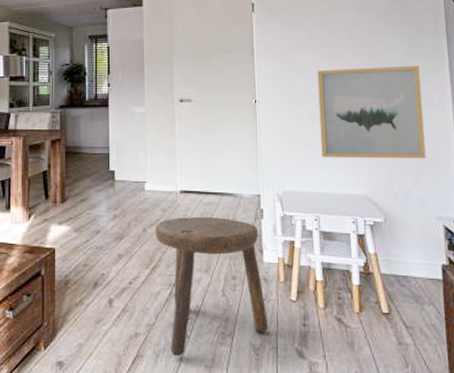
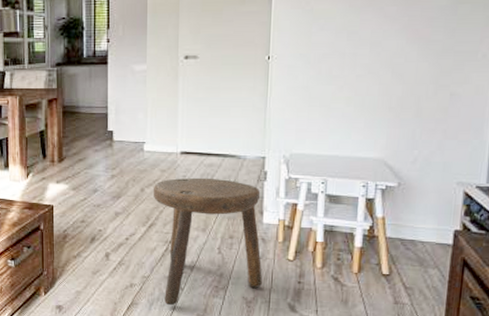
wall art: present [317,65,426,159] -> none [337,14,467,121]

